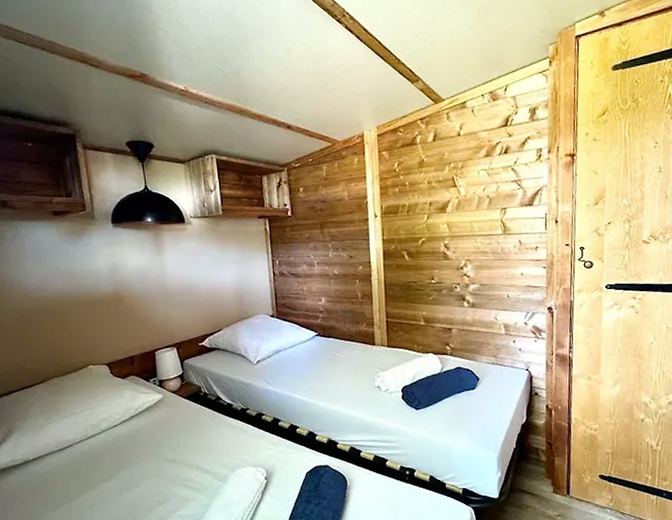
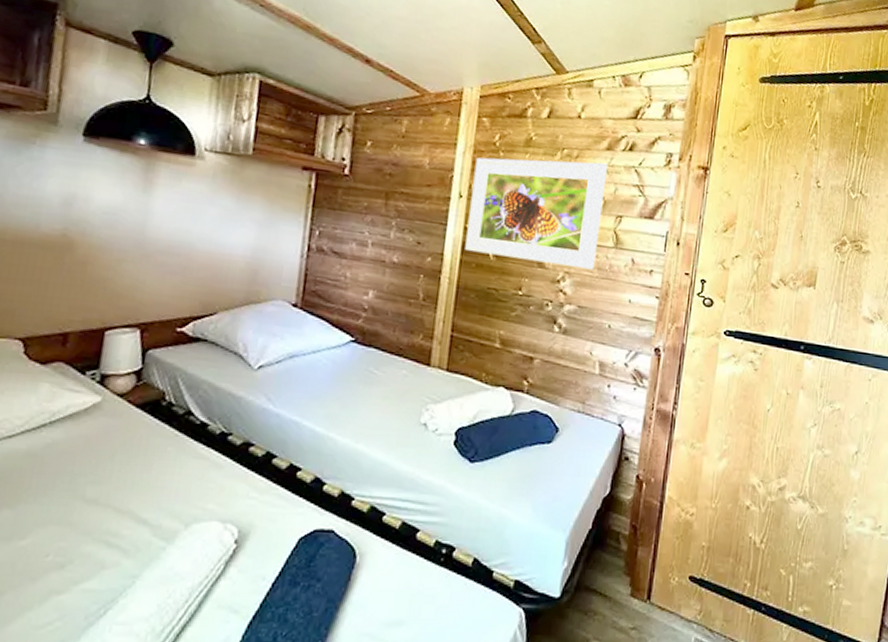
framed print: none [383,168,489,257] -> present [465,157,608,270]

